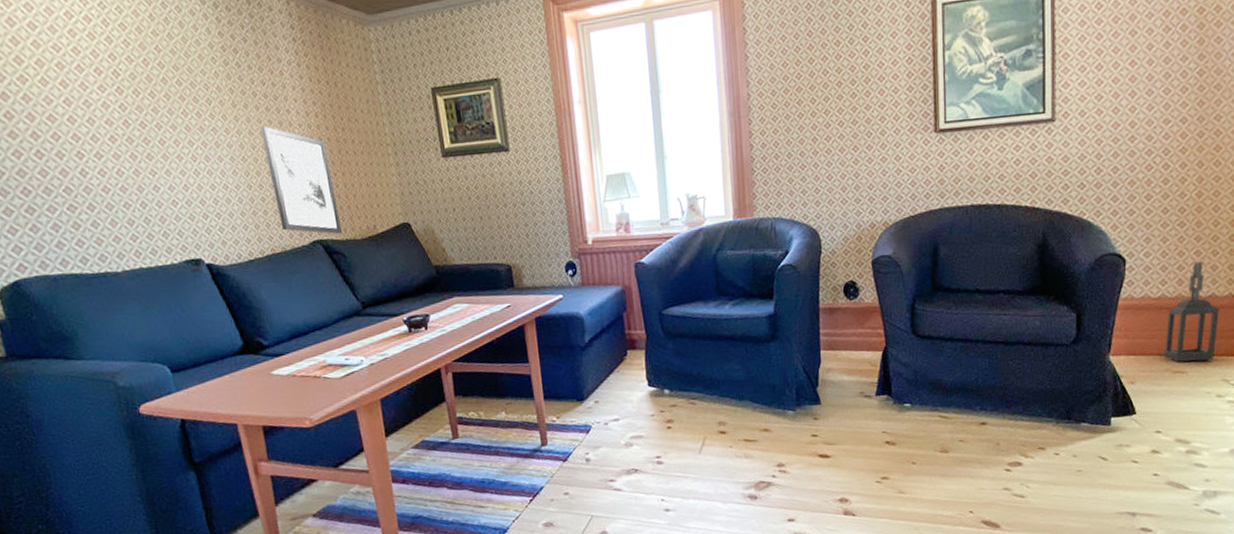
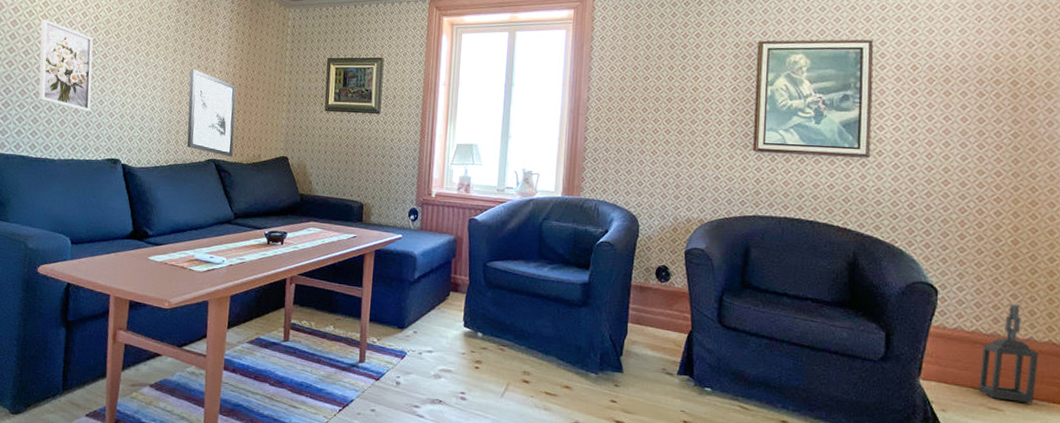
wall art: none [41,84,146,204] -> present [38,19,93,112]

